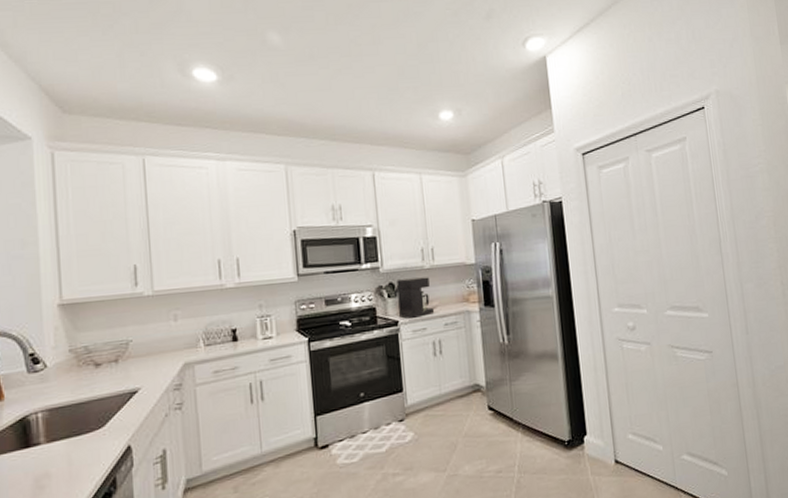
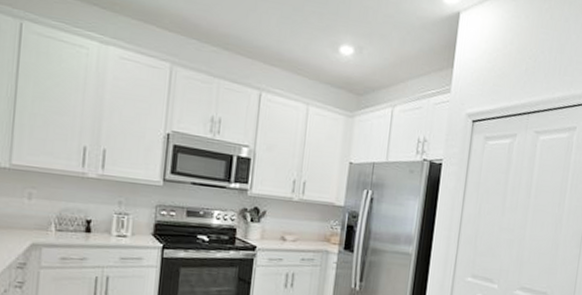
coffee maker: present [396,277,435,318] -> none [257,206,295,247]

